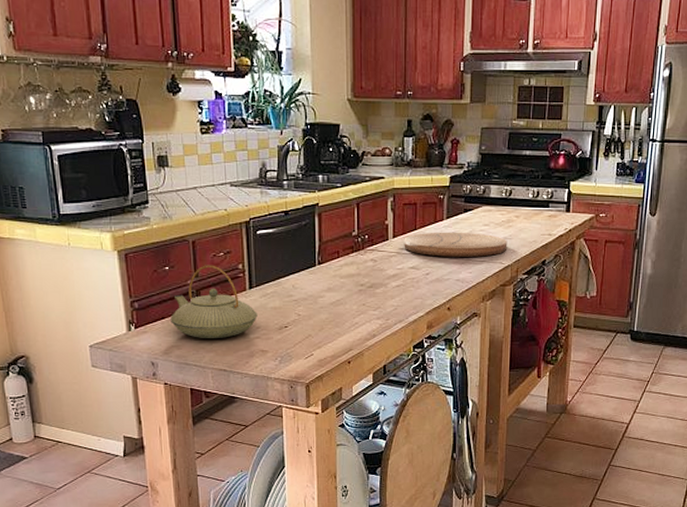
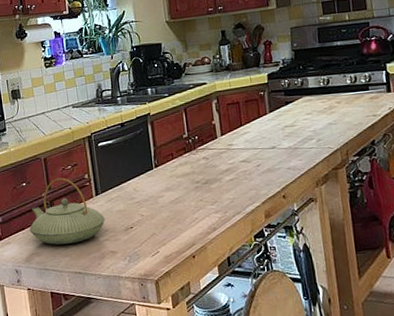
cutting board: present [404,232,508,257] -> none [231,122,334,149]

